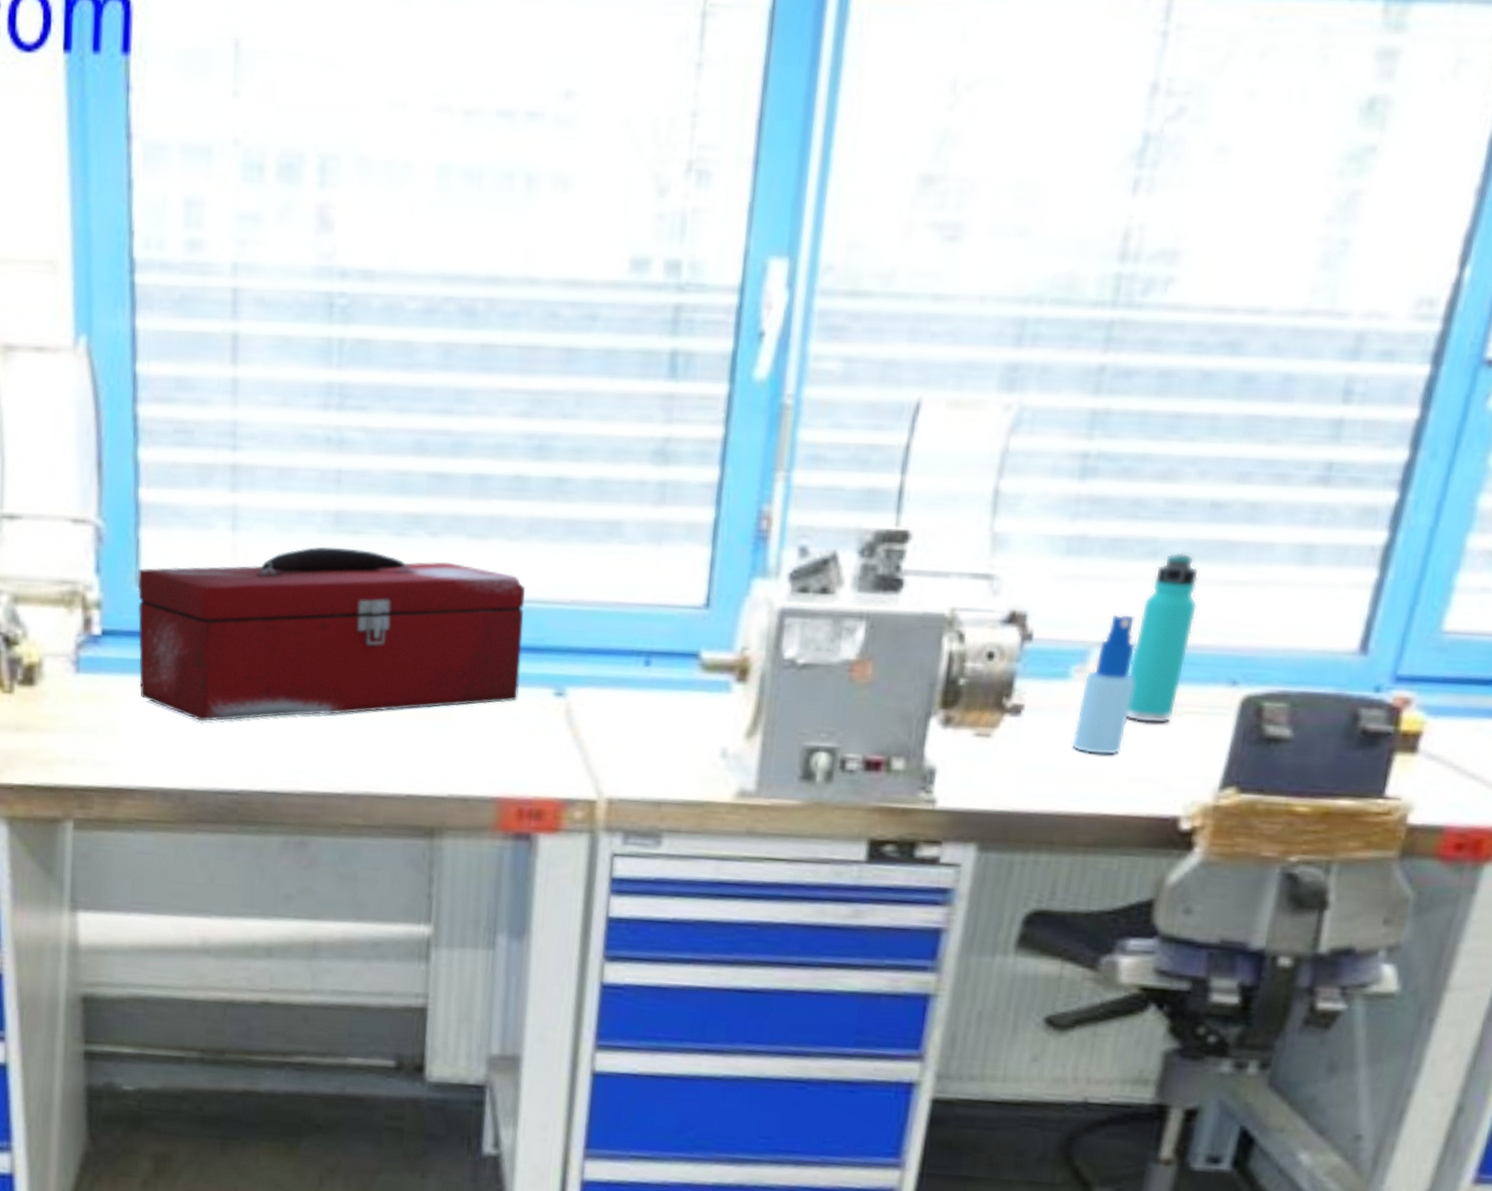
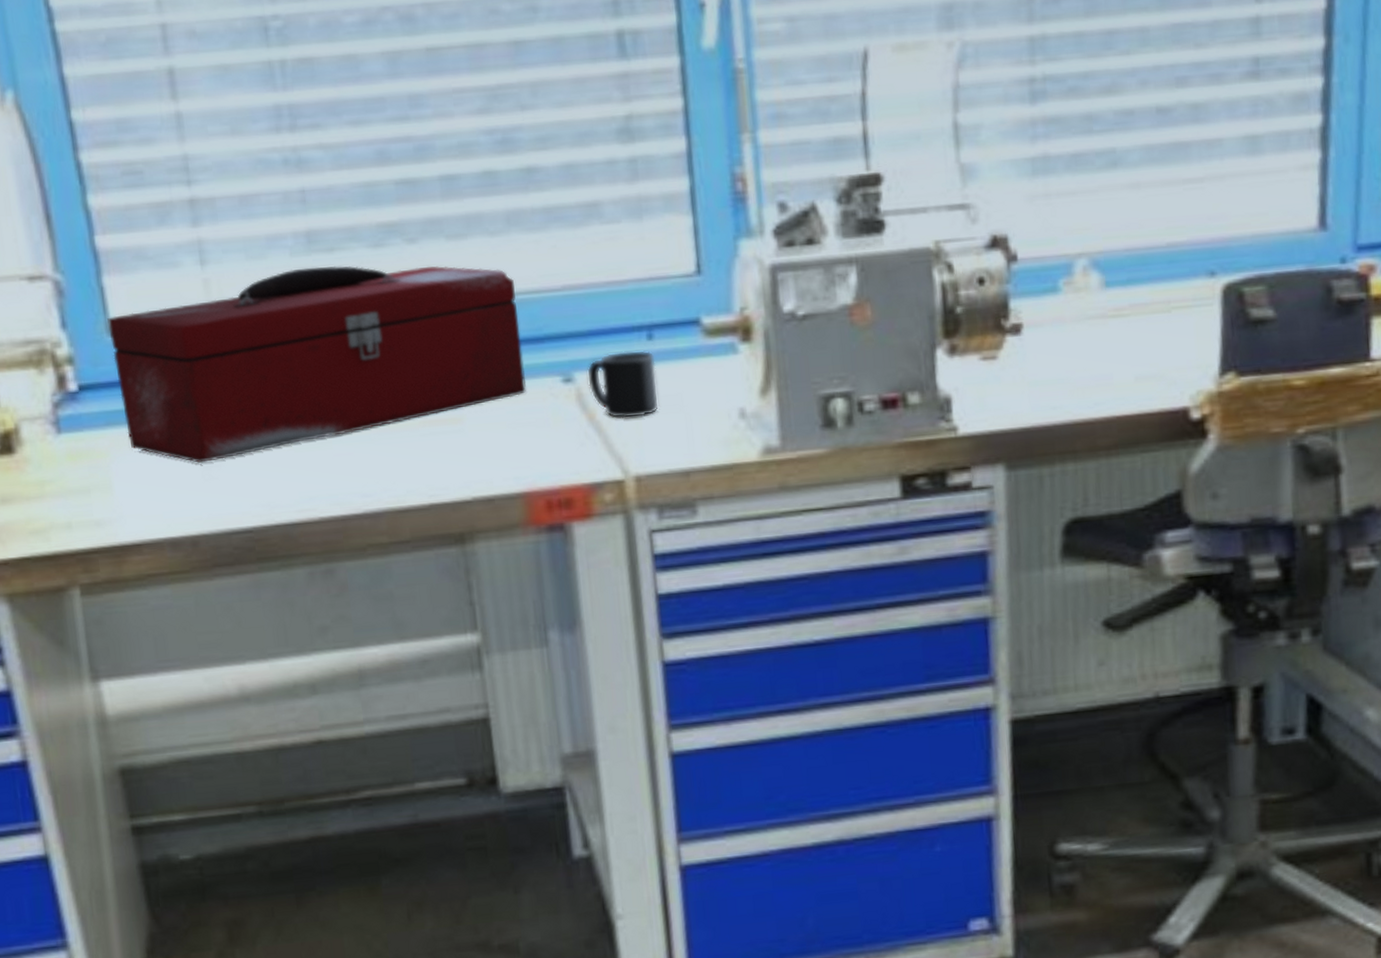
mug: none [578,673,649,742] -> present [586,350,659,419]
spray bottle: present [1072,613,1135,756] -> none [1073,223,1123,361]
thermos bottle: present [1126,552,1200,724] -> none [1113,158,1165,324]

